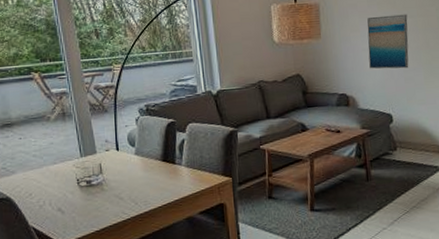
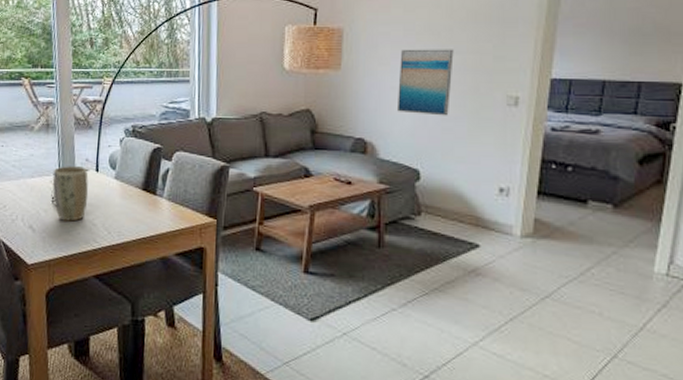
plant pot: none [75,148,112,200] -> present [52,166,89,222]

